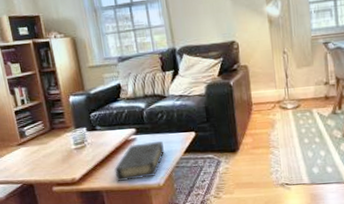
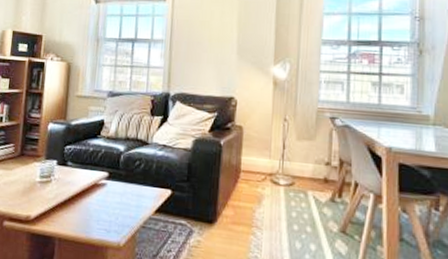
book: present [114,141,164,182] -> none [73,190,134,233]

